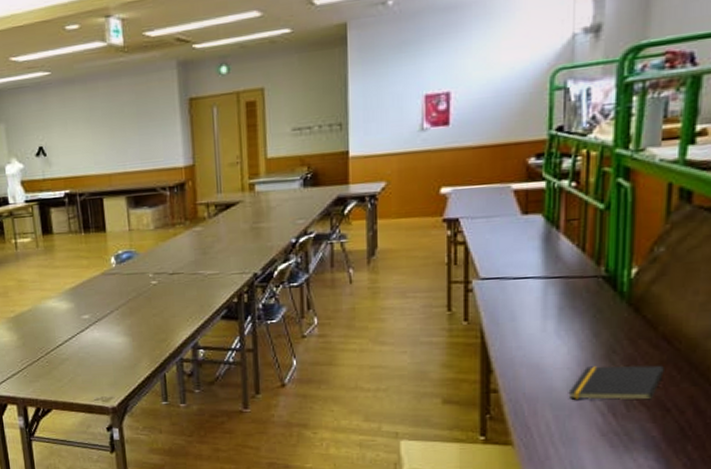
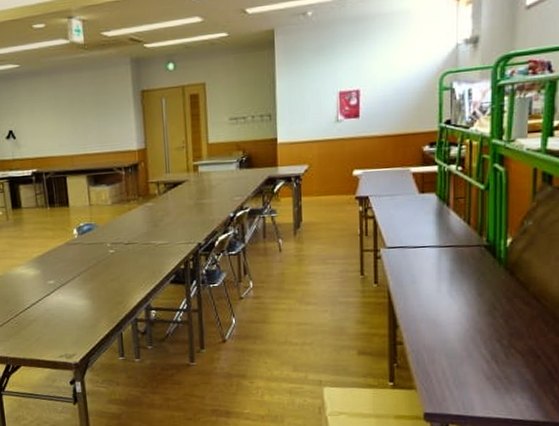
notepad: present [568,365,664,401] -> none [459,319,535,349]

